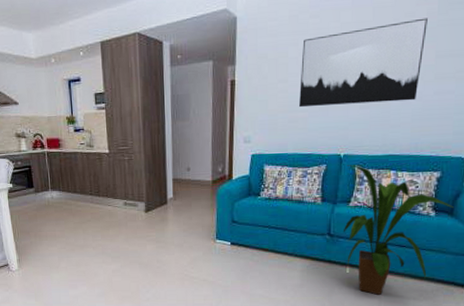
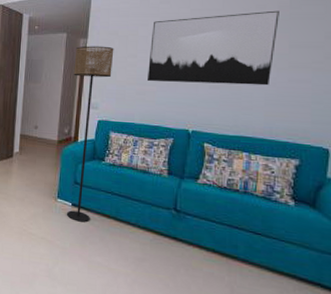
floor lamp: none [223,72,264,259] -> present [66,46,114,223]
house plant: present [343,164,454,295] -> none [190,140,316,284]

